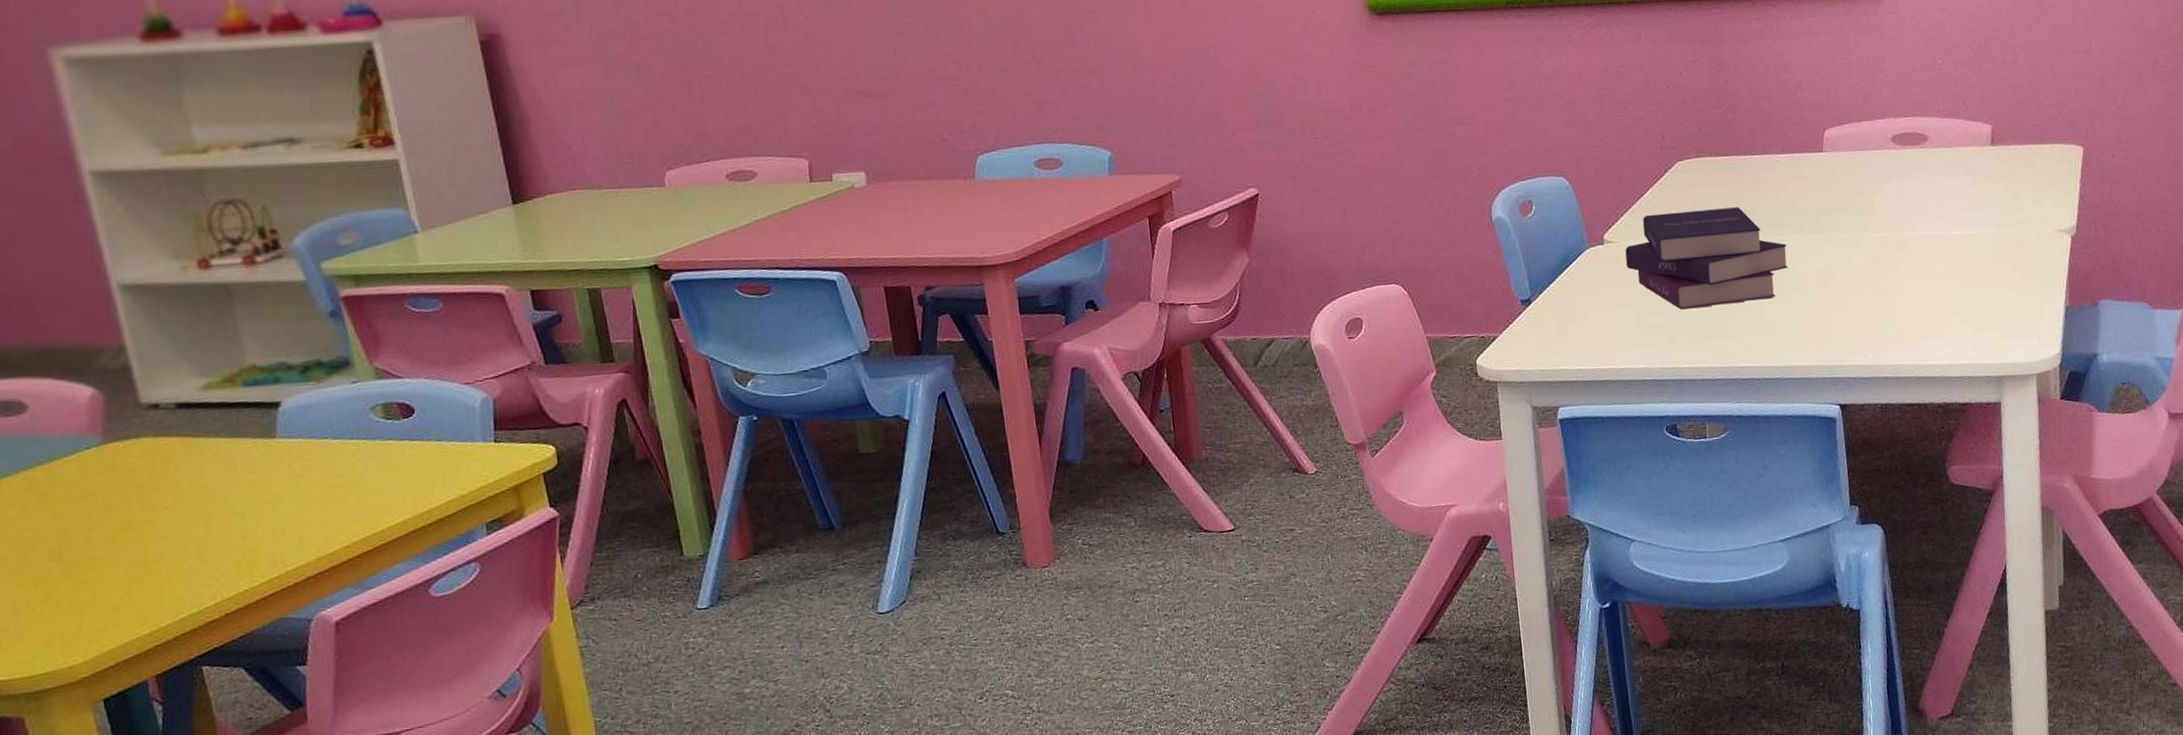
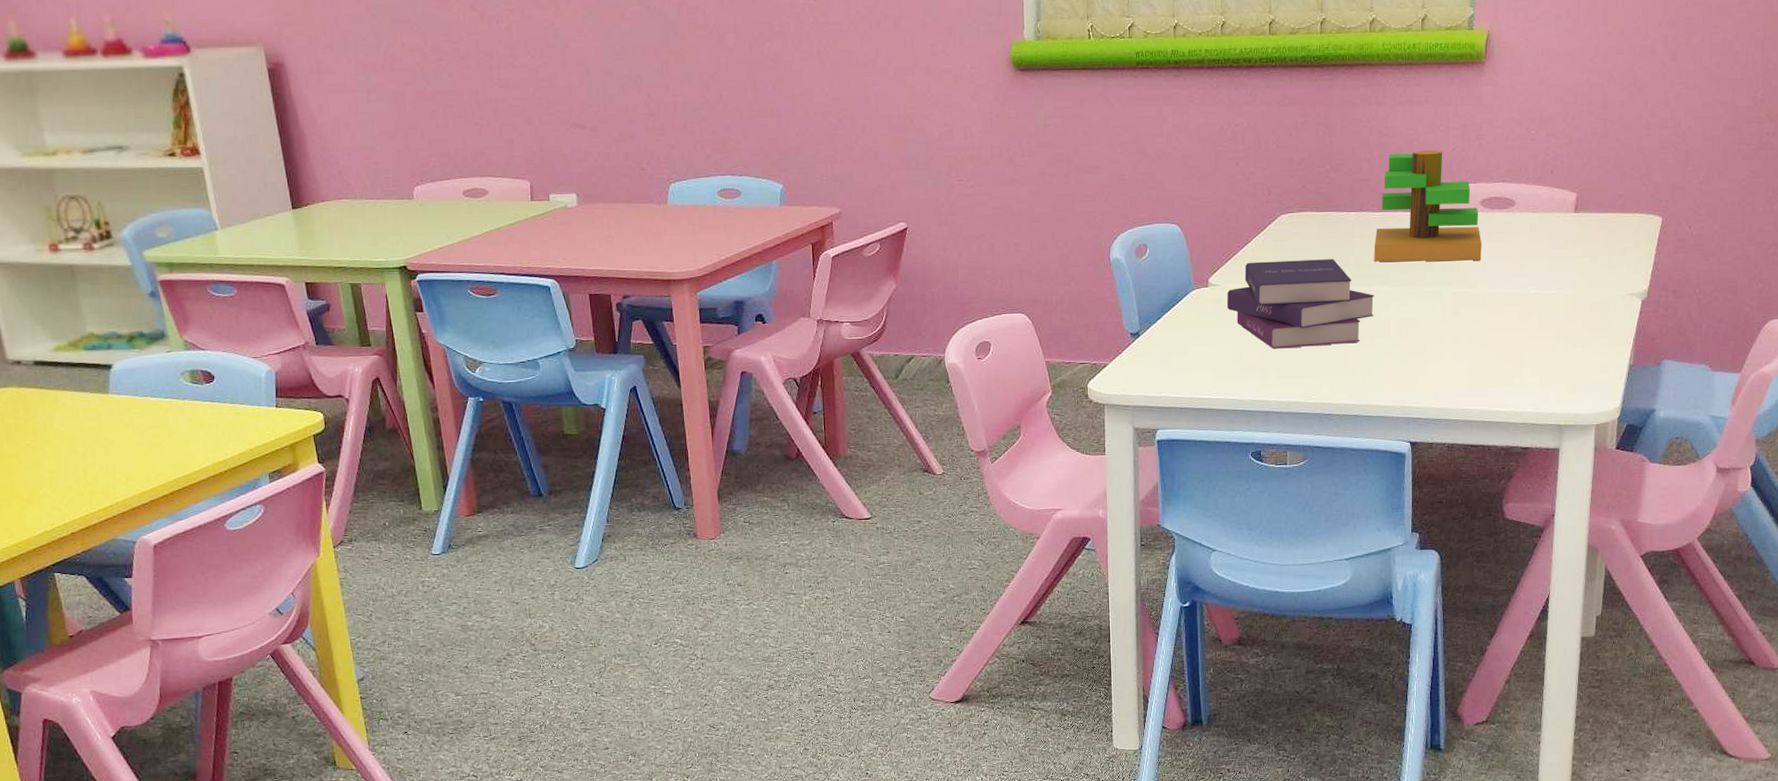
toy tree: none [1781,84,1898,208] -> present [1374,149,1482,262]

